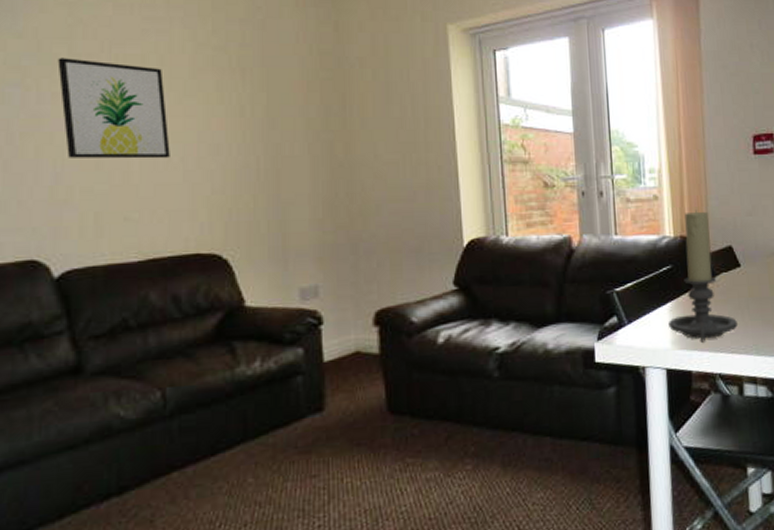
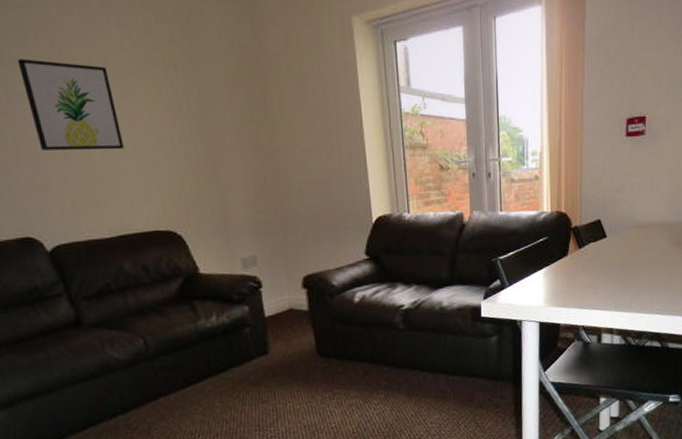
candle holder: present [669,210,737,342] -> none [543,188,600,301]

